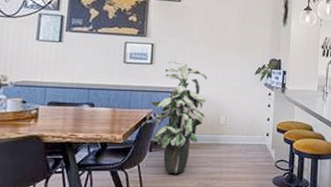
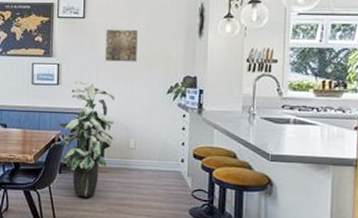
wall art: none [199,13,230,45] -> present [105,29,138,62]

